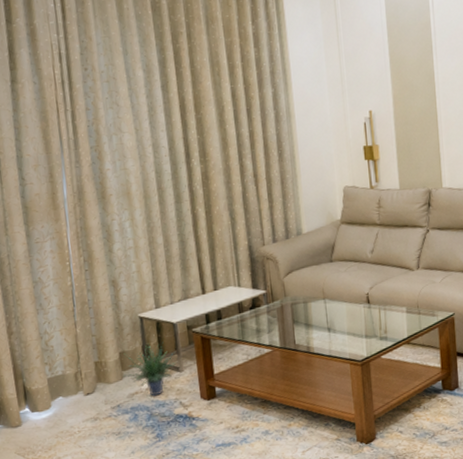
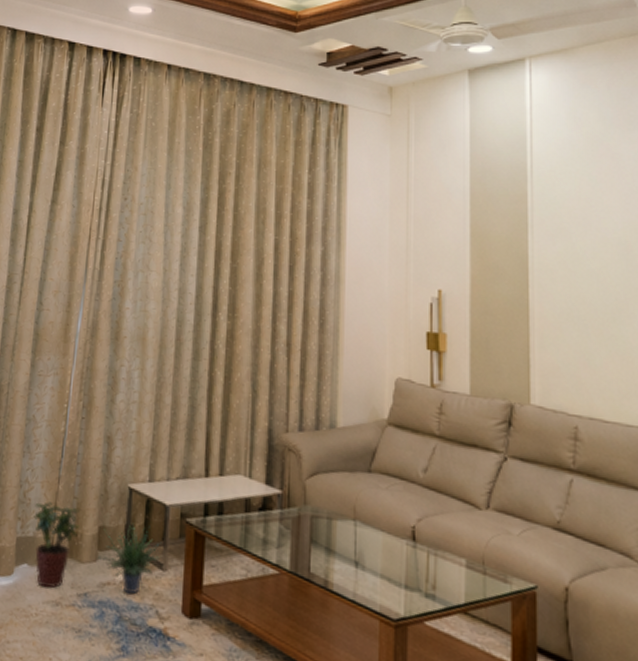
potted plant: none [58,343,102,410] -> present [34,502,80,588]

